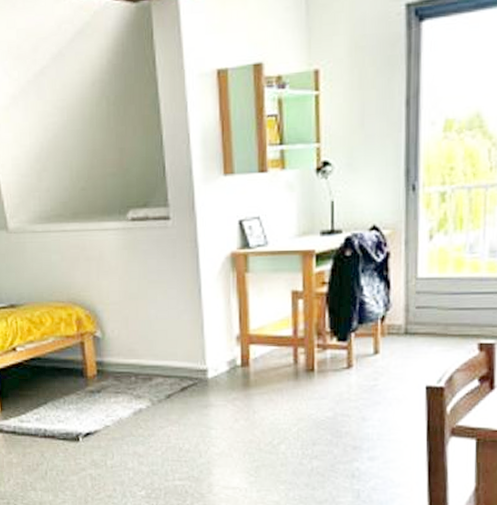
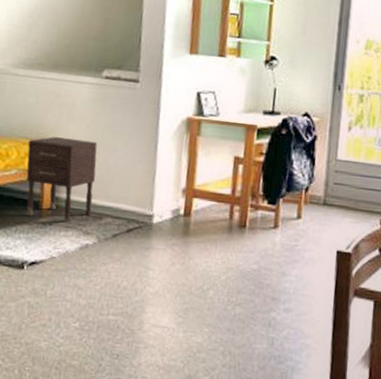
nightstand: none [60,295,140,389] -> present [26,137,98,223]

